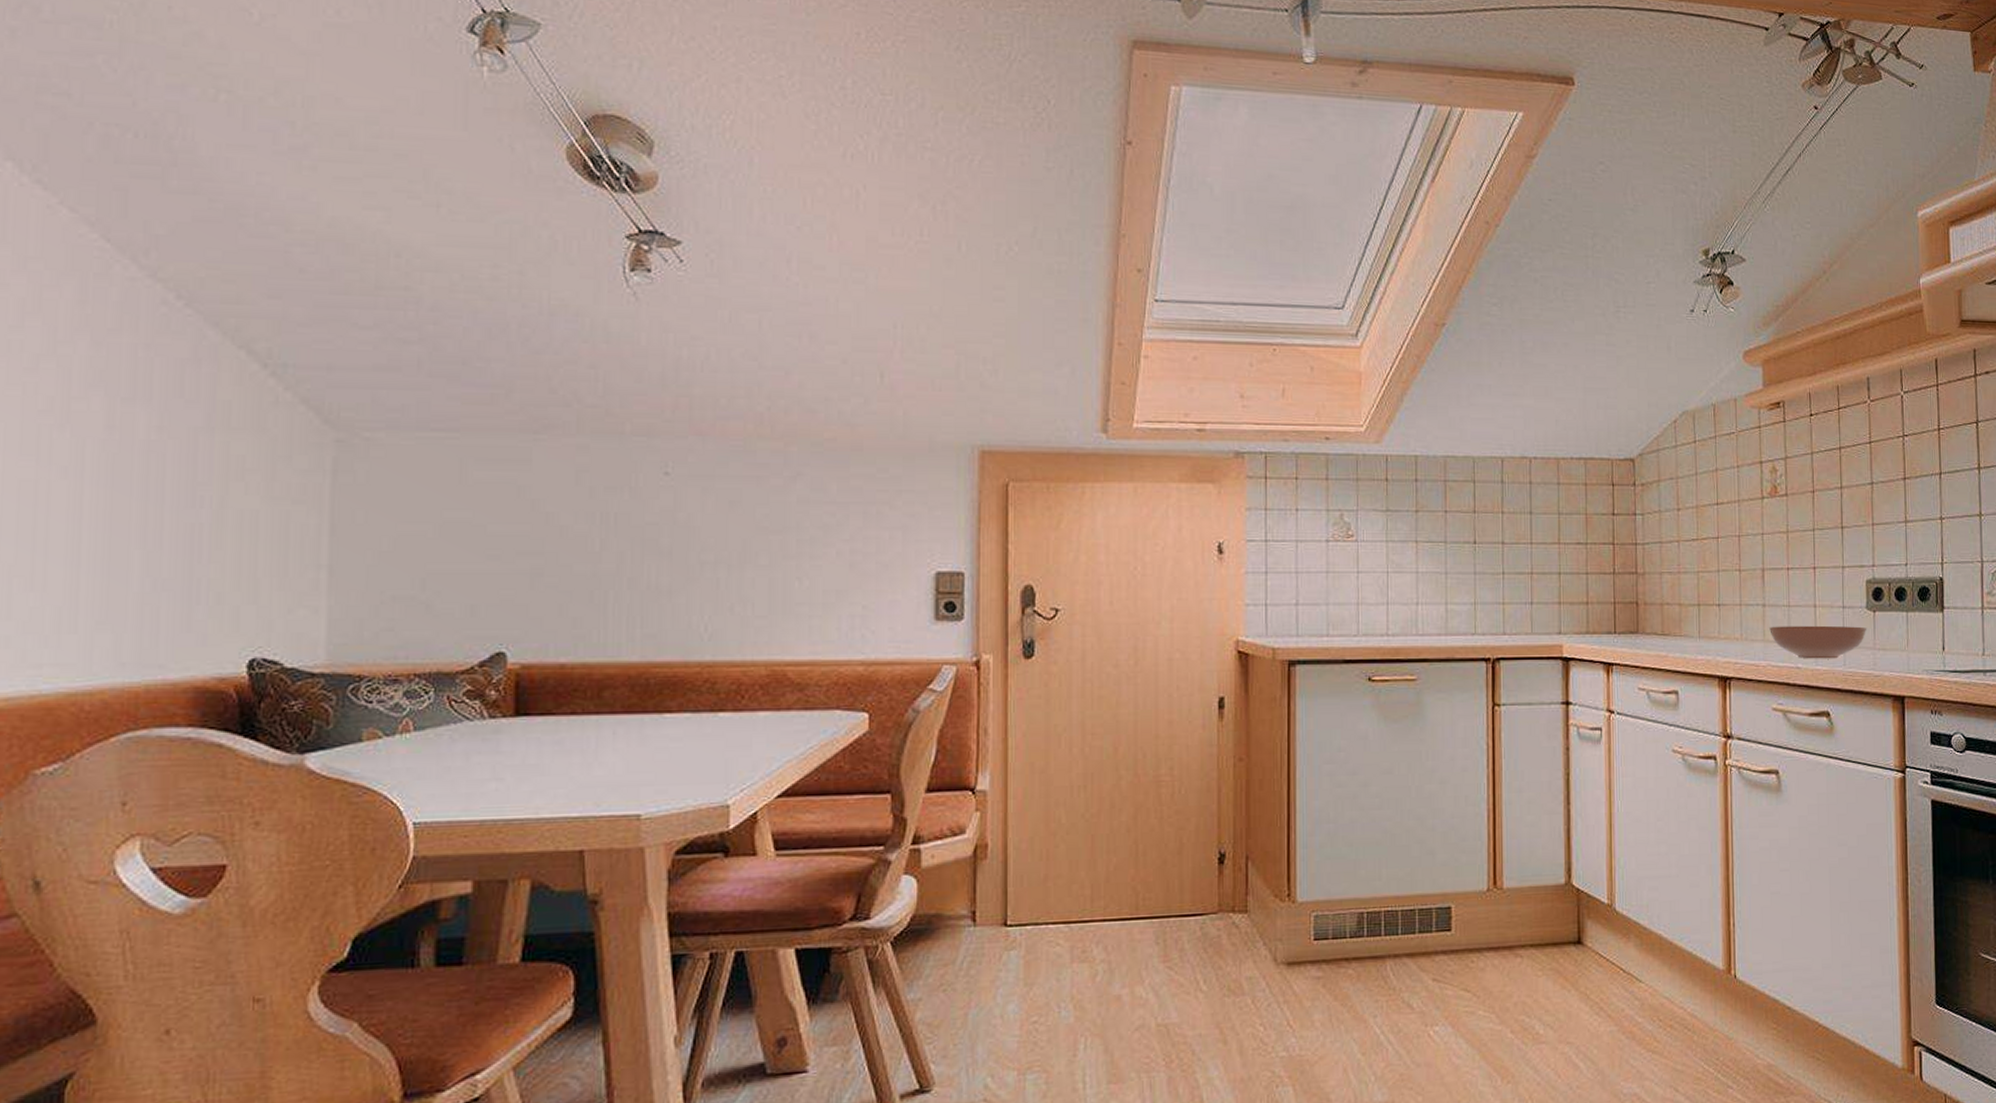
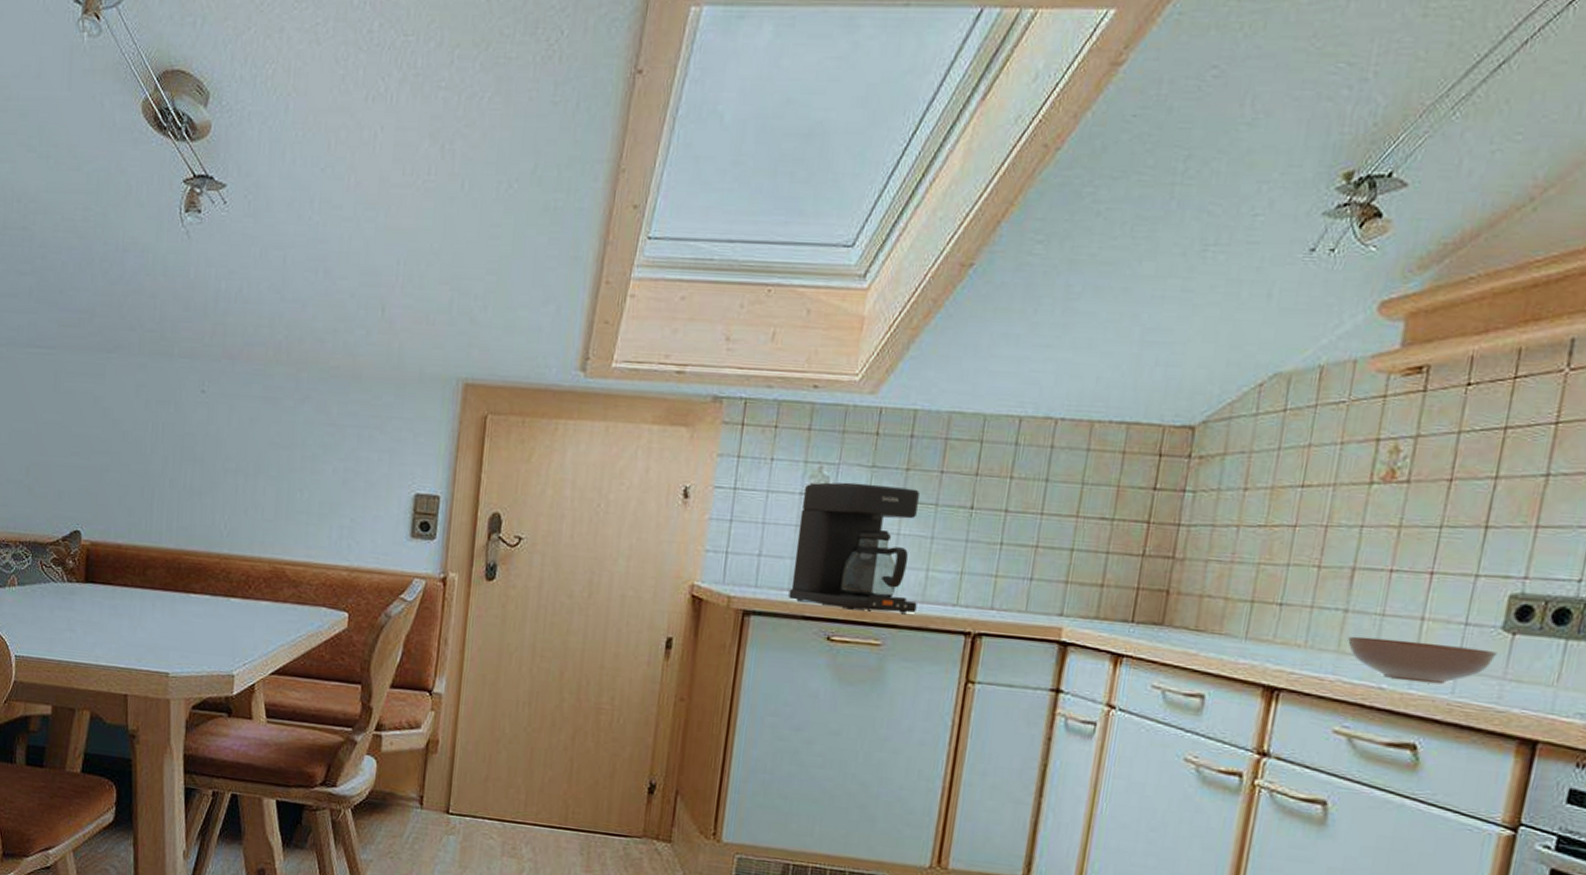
coffee maker: none [1328,527,1442,649] -> present [788,482,920,613]

